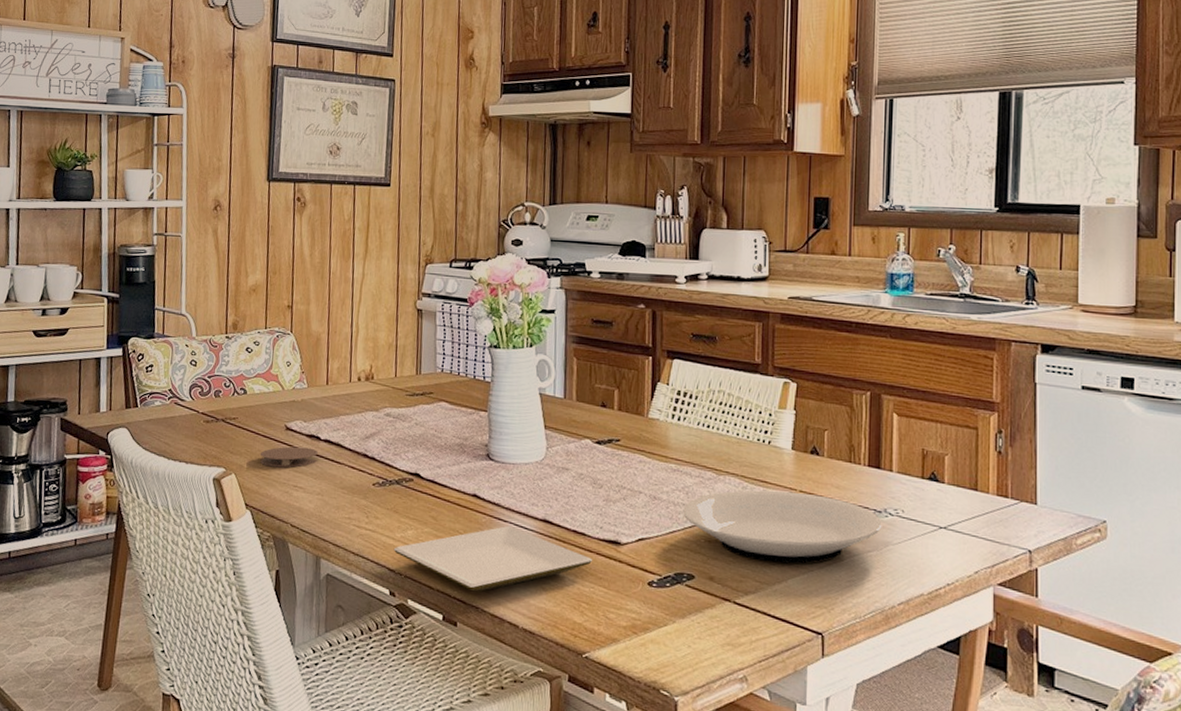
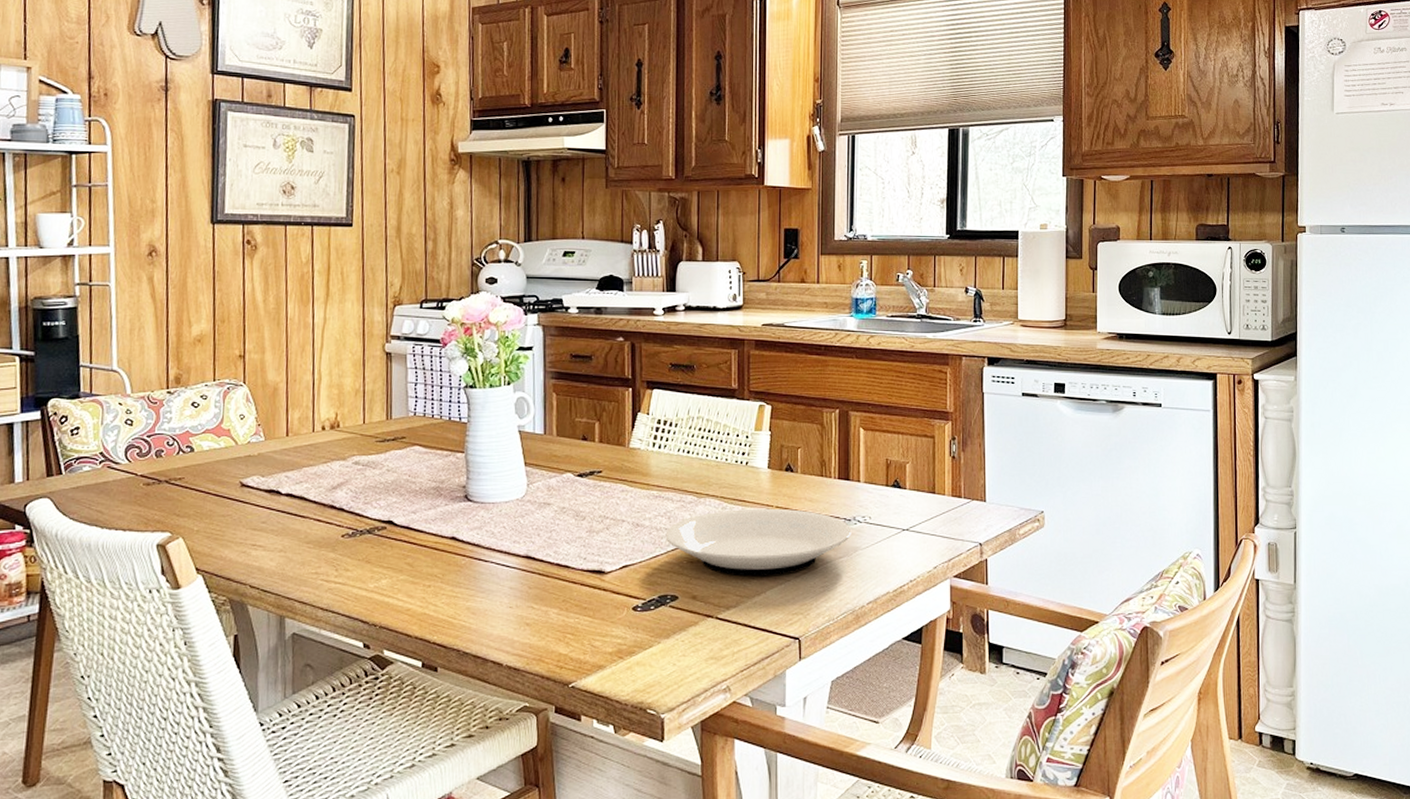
coaster: present [260,446,318,468] -> none [211,503,279,527]
plate: present [393,526,593,591] -> none [366,566,578,634]

